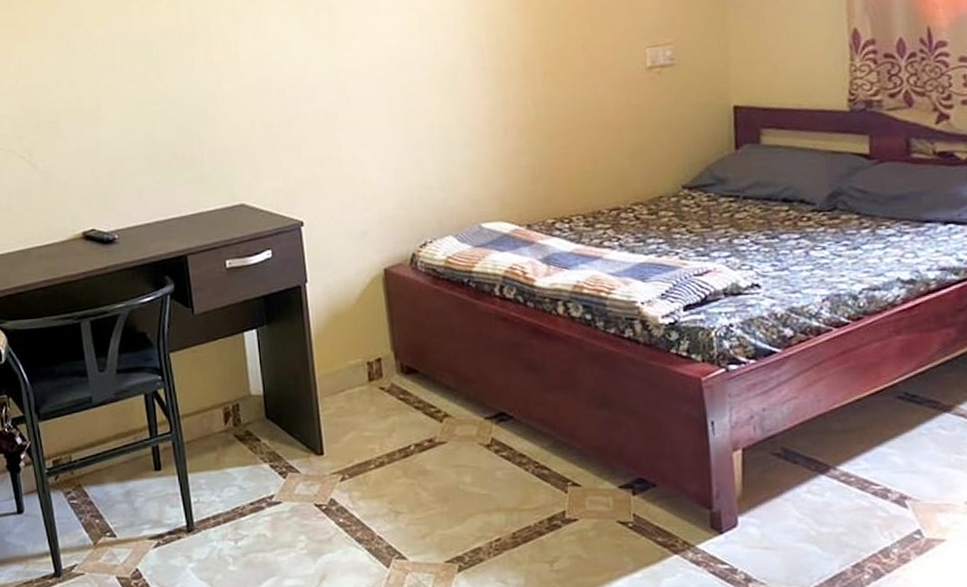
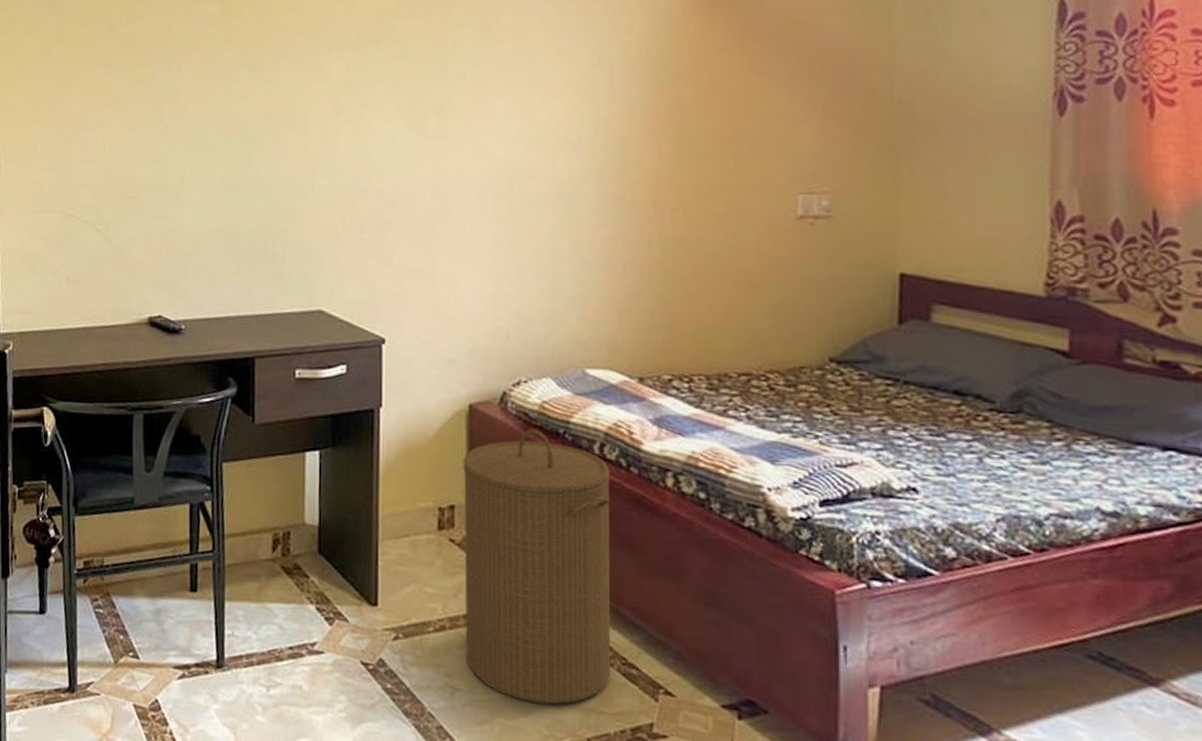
laundry hamper: none [384,282,527,513] -> present [463,429,611,705]

